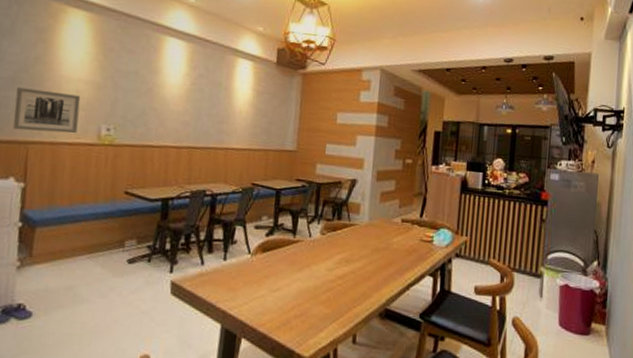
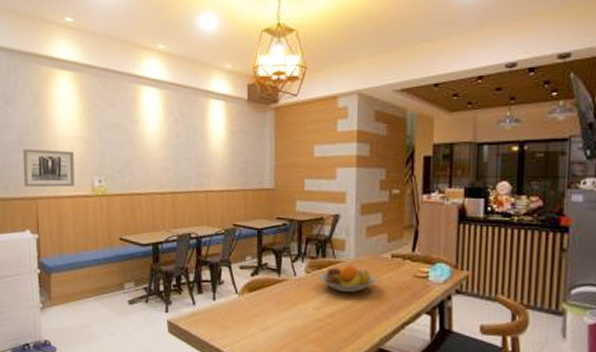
fruit bowl: none [333,227,387,255] -> present [319,264,376,293]

